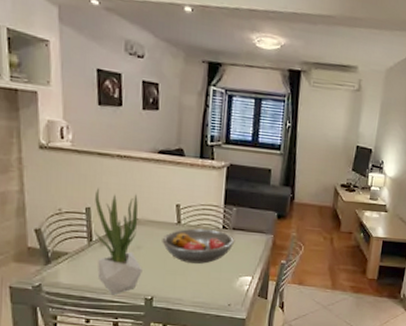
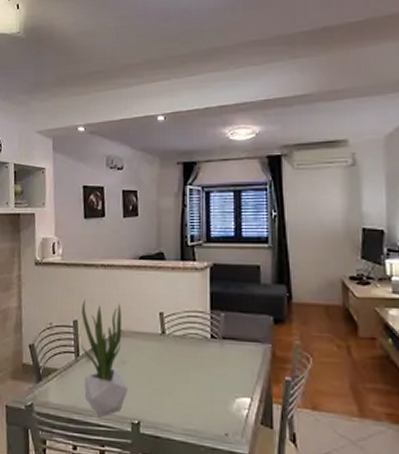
fruit bowl: present [162,228,235,264] -> none [147,339,226,381]

